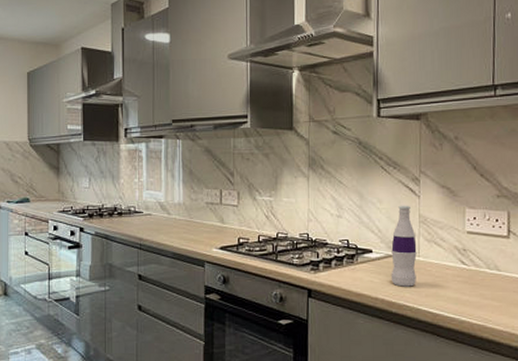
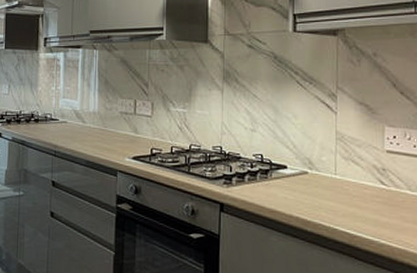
bottle: present [390,205,417,287] -> none [306,121,334,206]

